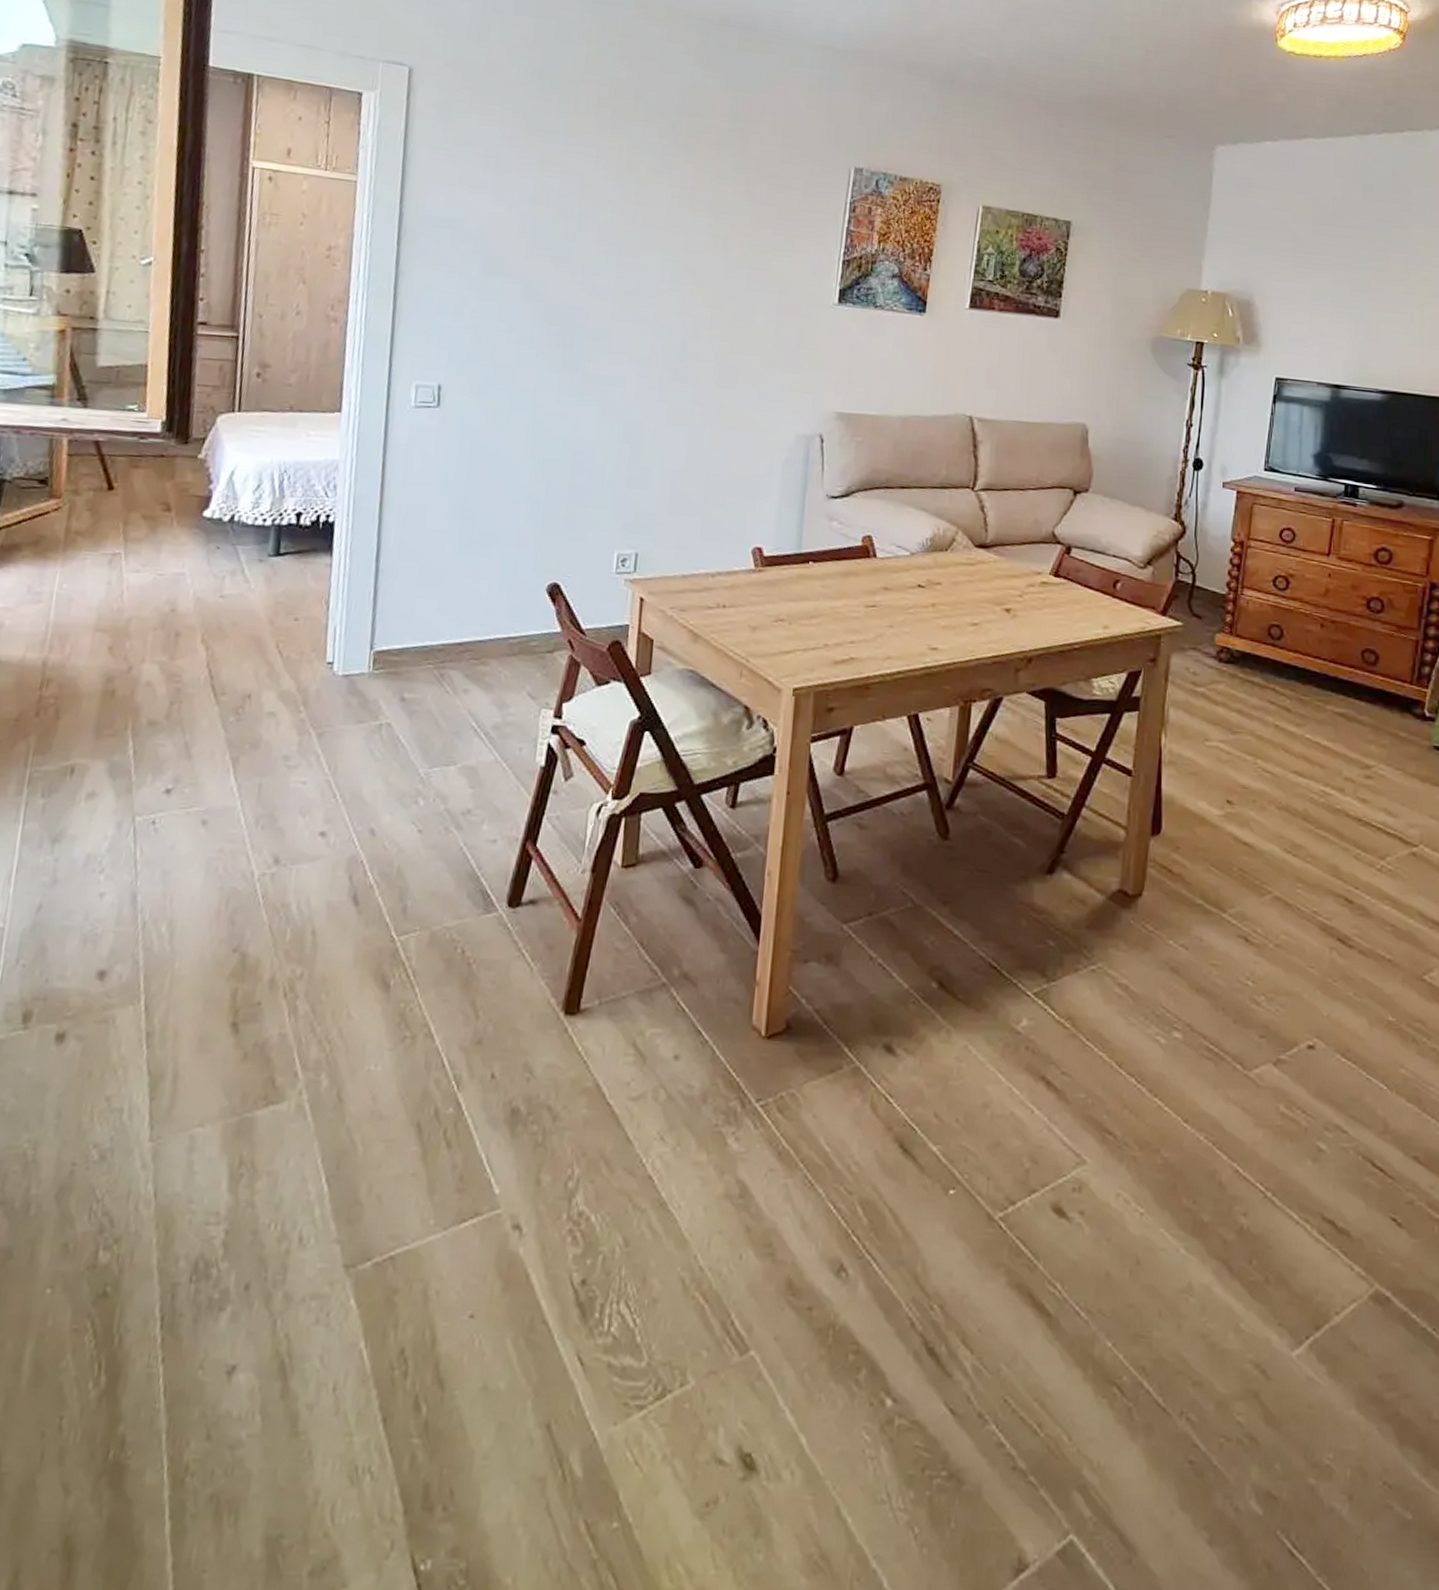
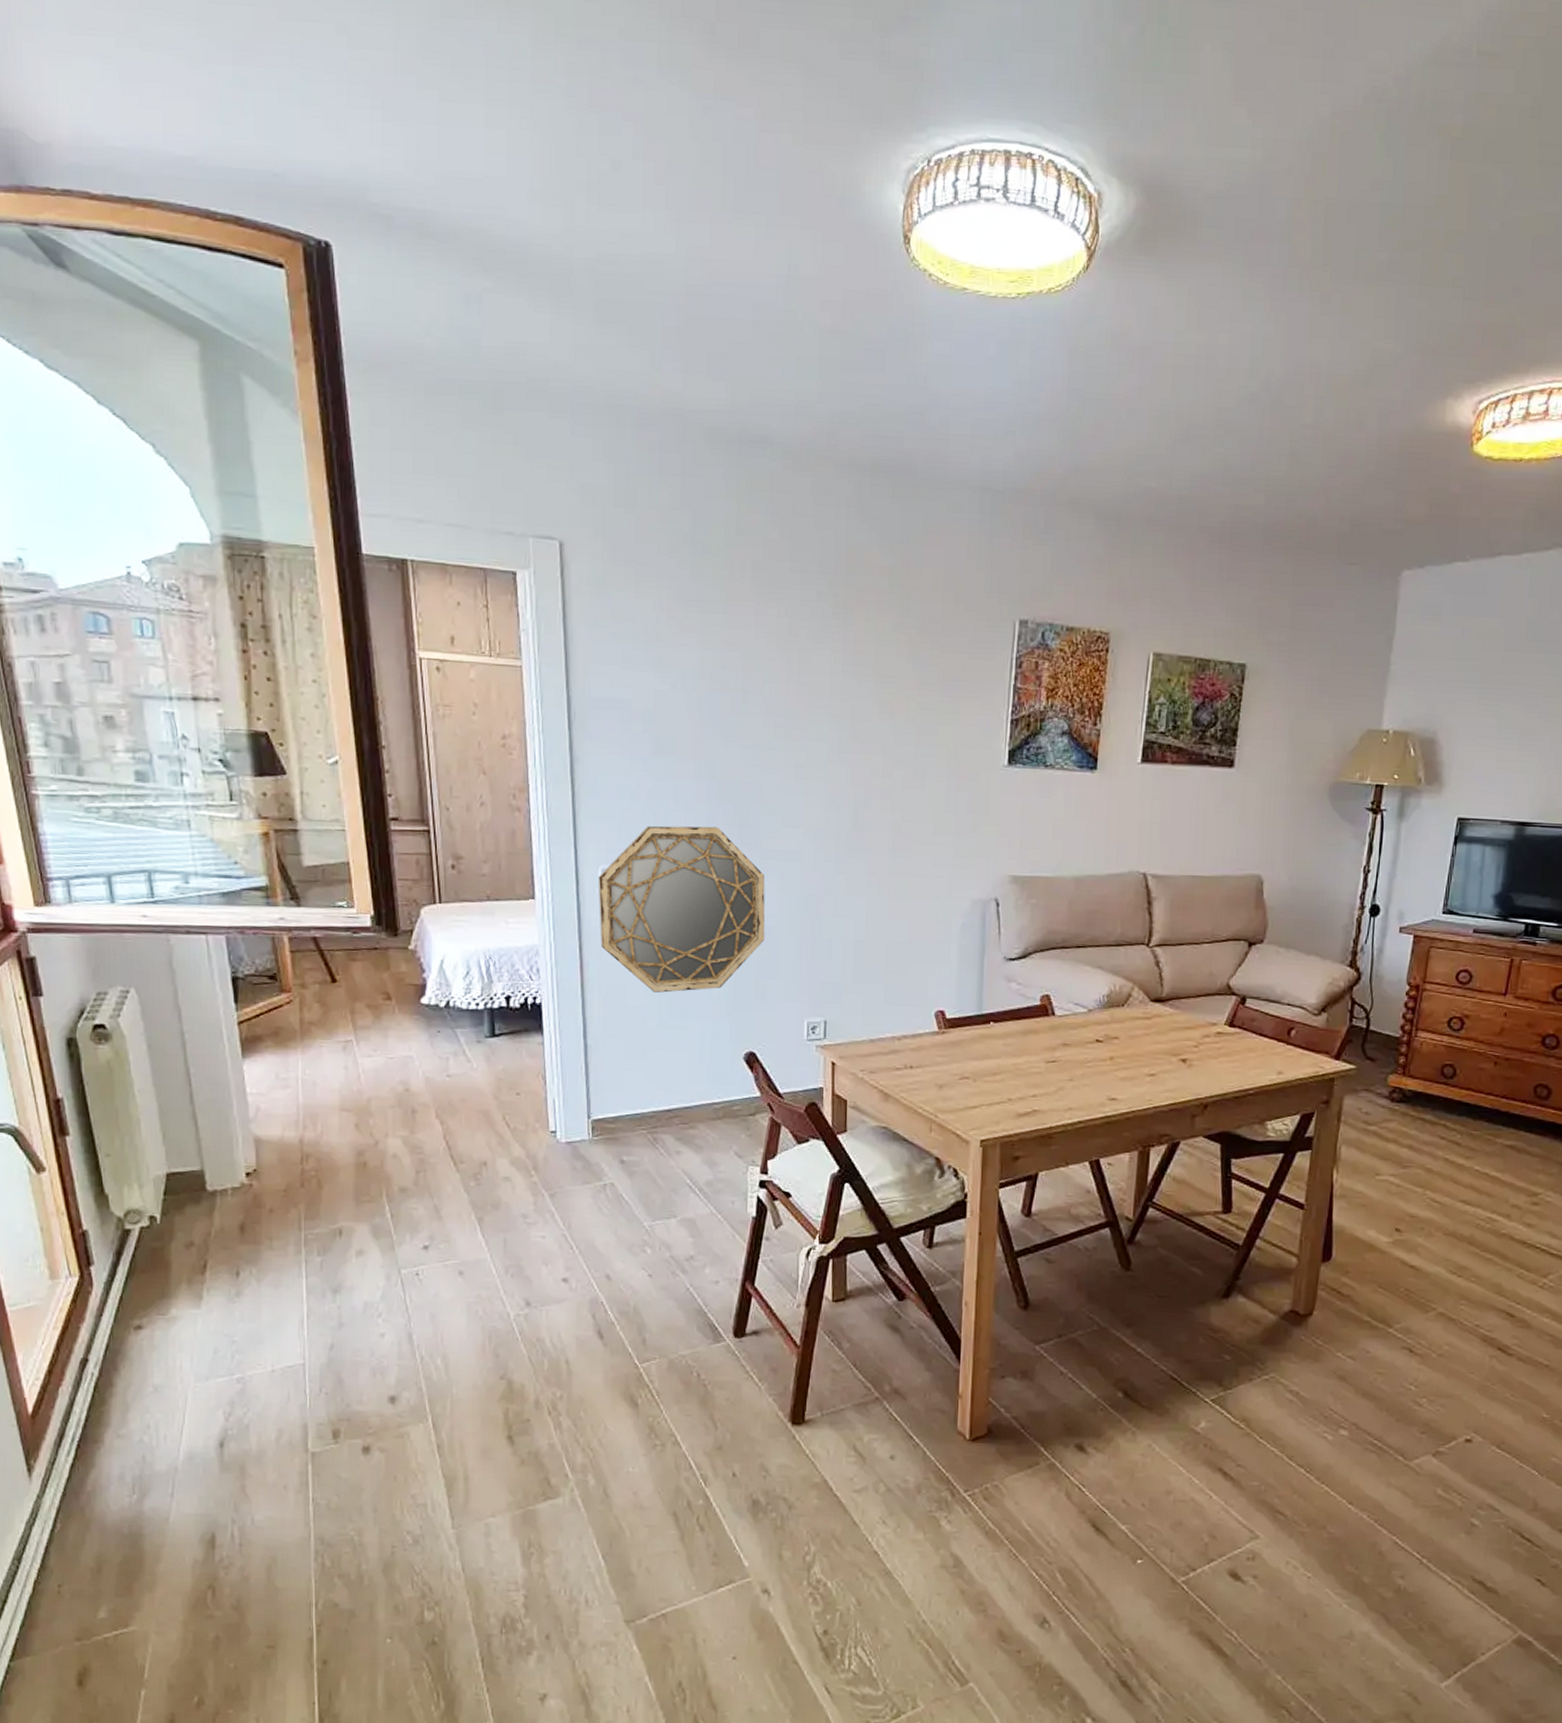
home mirror: none [405,344,585,517] -> present [598,825,765,993]

